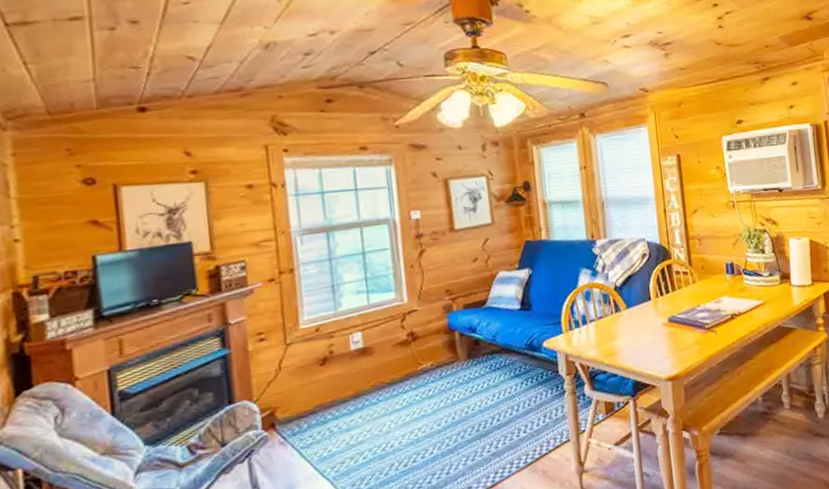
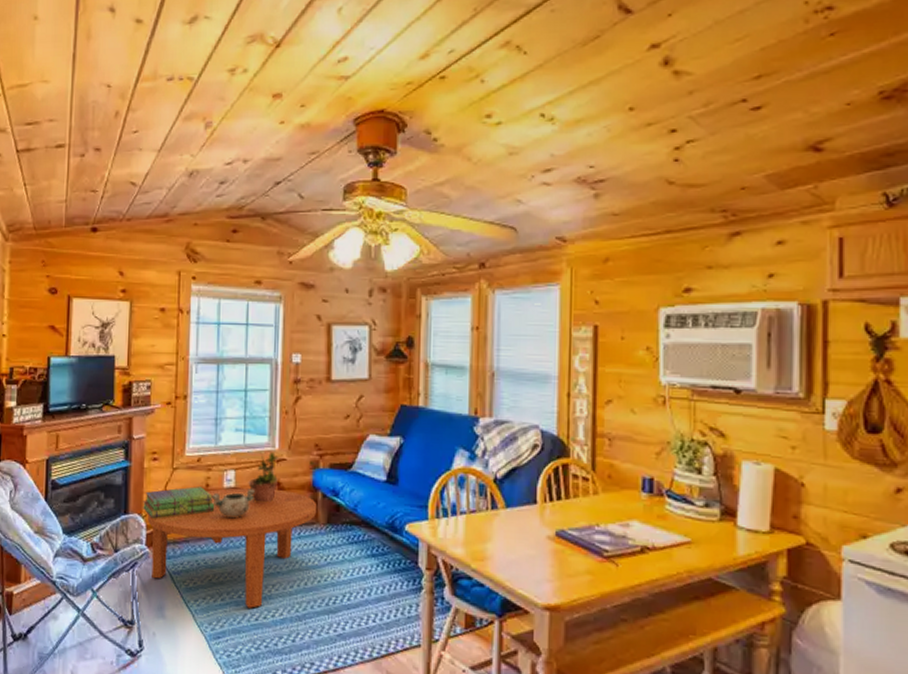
stack of books: none [252,355,344,401] -> present [143,486,215,519]
coffee table: none [261,337,457,461] -> present [148,488,318,608]
decorative bowl: none [337,344,387,379] -> present [211,488,255,519]
potted plant: none [378,306,411,358] -> present [248,452,278,504]

